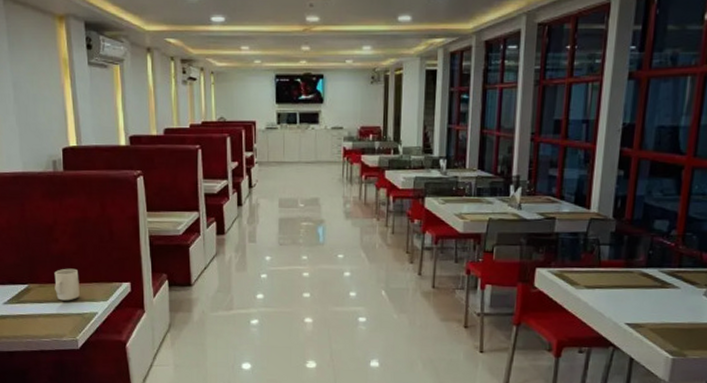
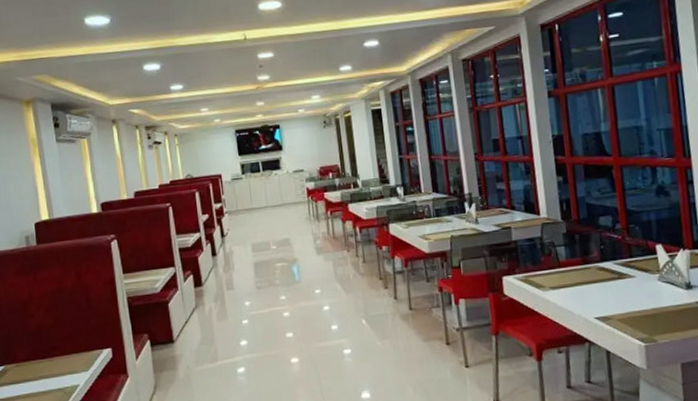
cup: present [54,268,81,301] -> none [31,342,61,378]

